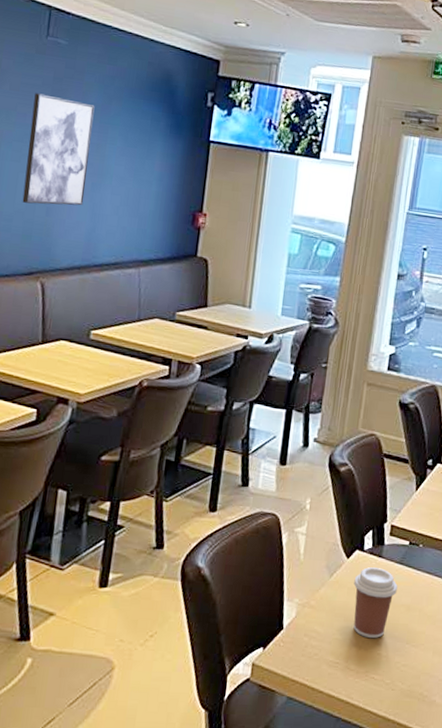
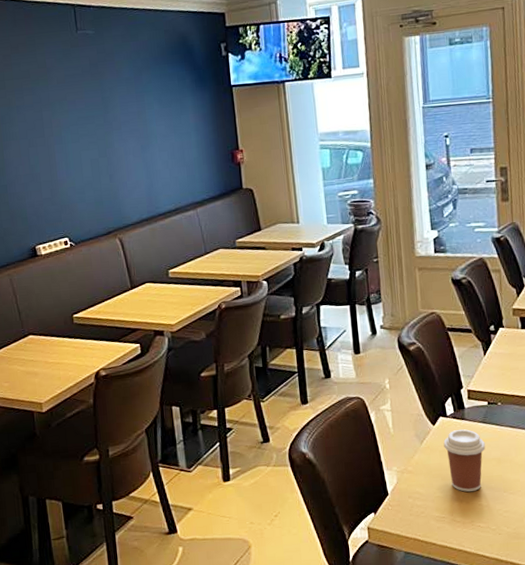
wall art: present [22,93,95,206] -> none [78,79,138,175]

